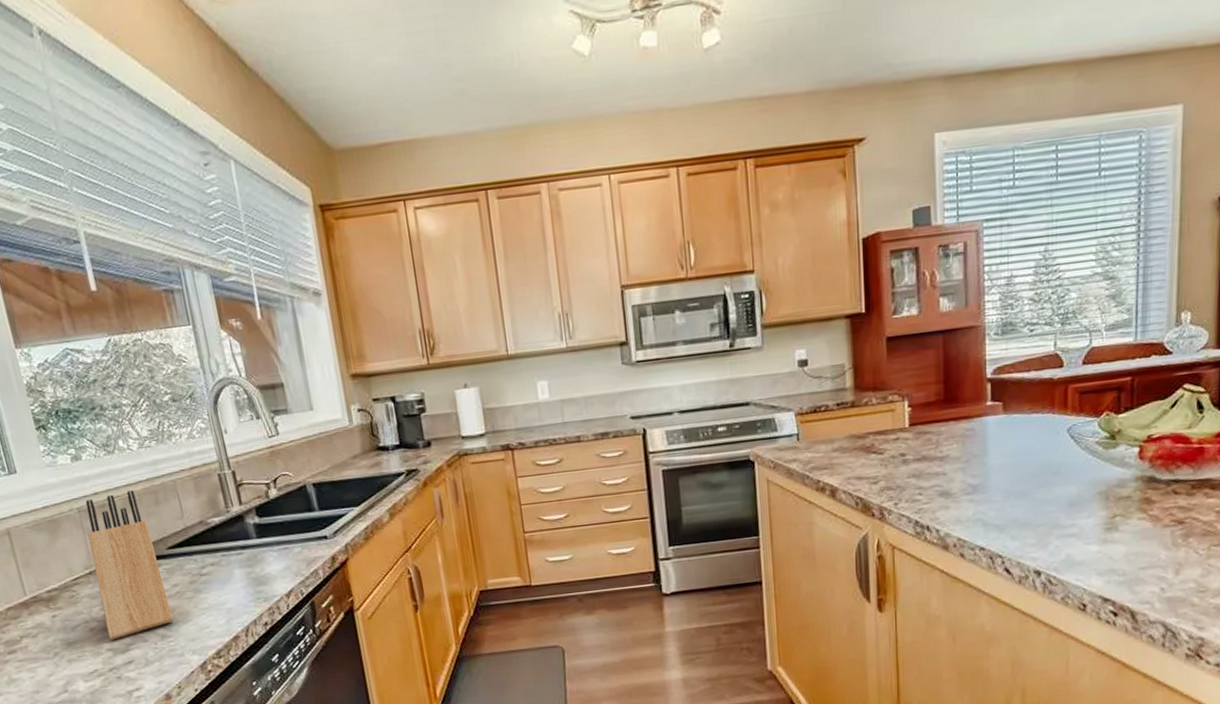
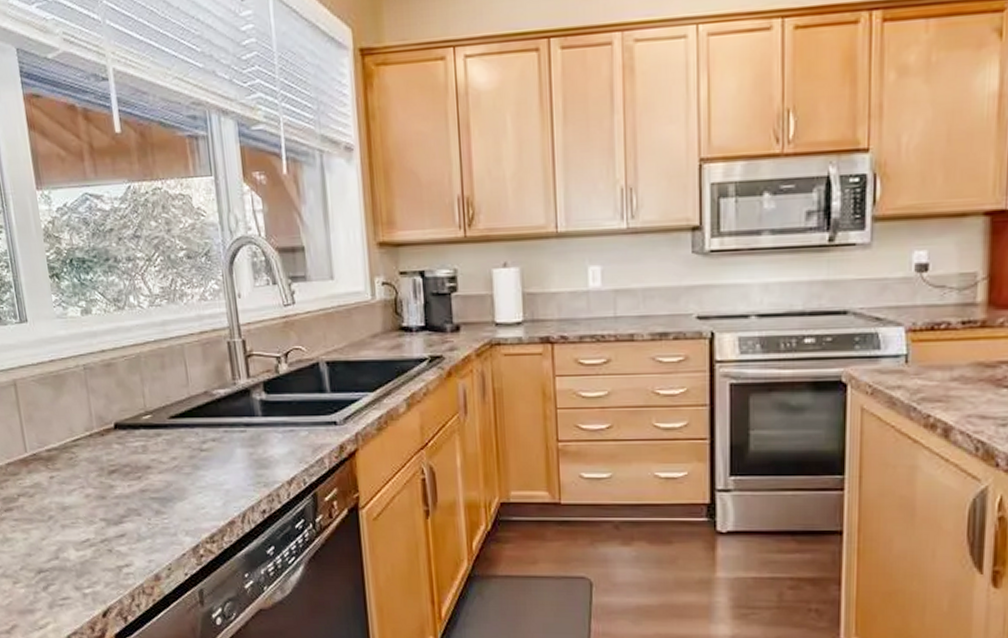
knife block: present [85,490,173,641] -> none [91,351,169,510]

